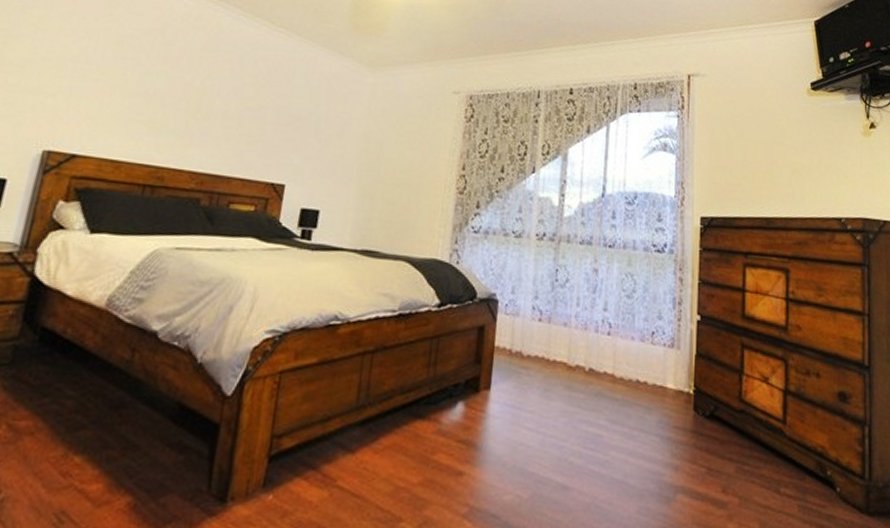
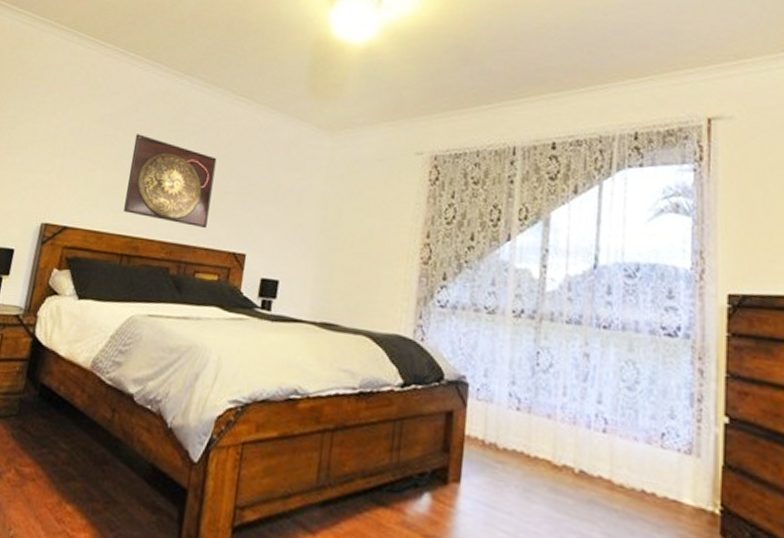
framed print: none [147,58,254,159] -> present [124,134,217,229]

